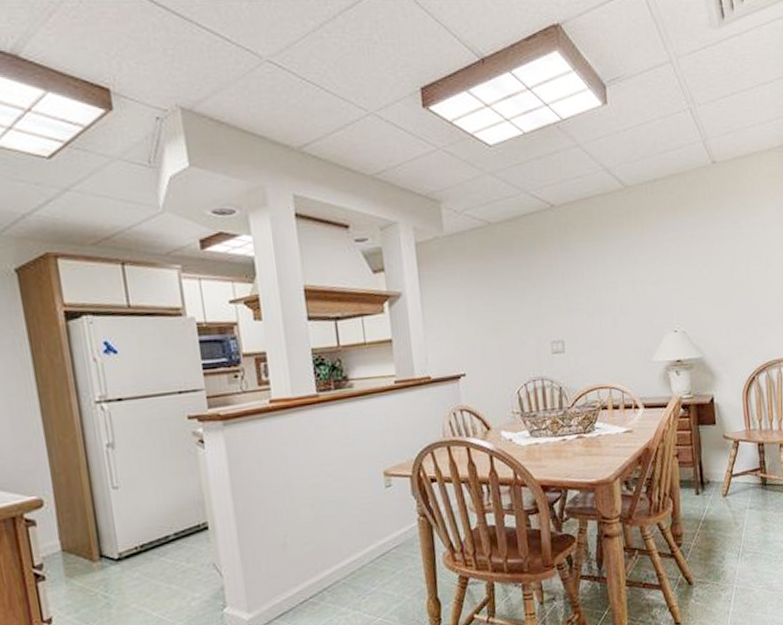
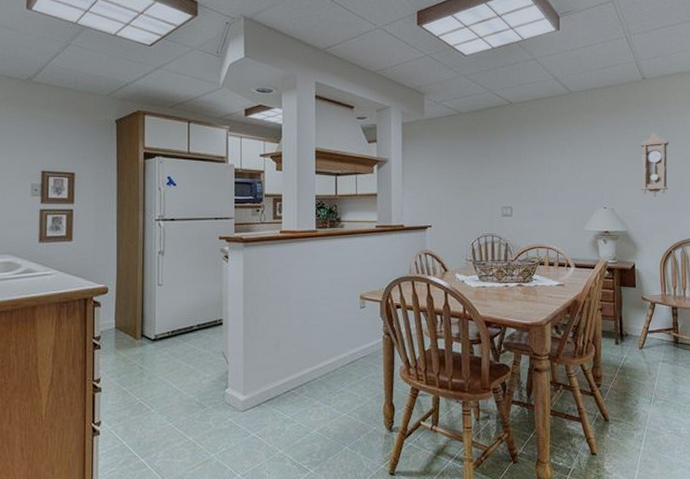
pendulum clock: none [712,231,748,313] -> present [640,132,669,197]

